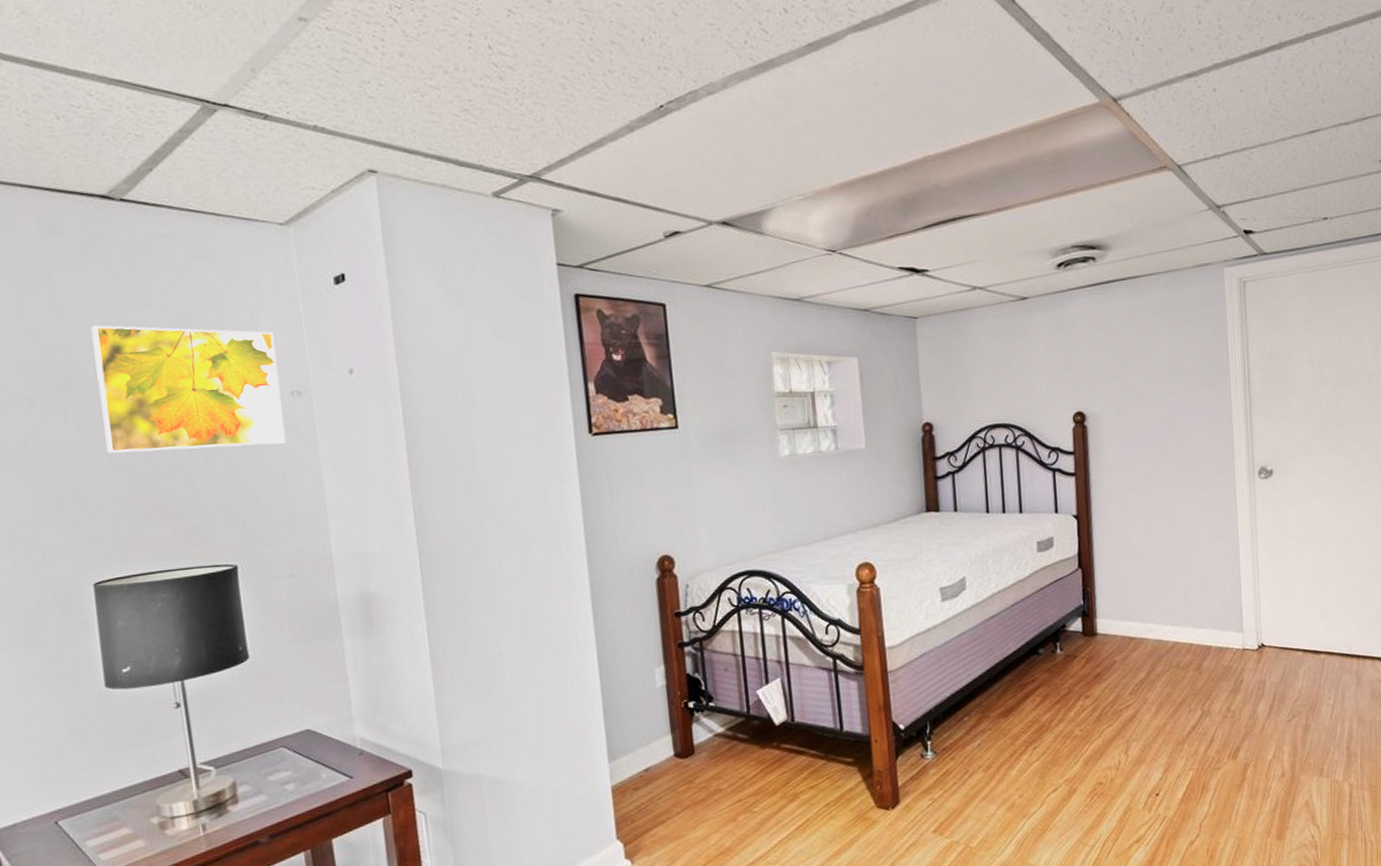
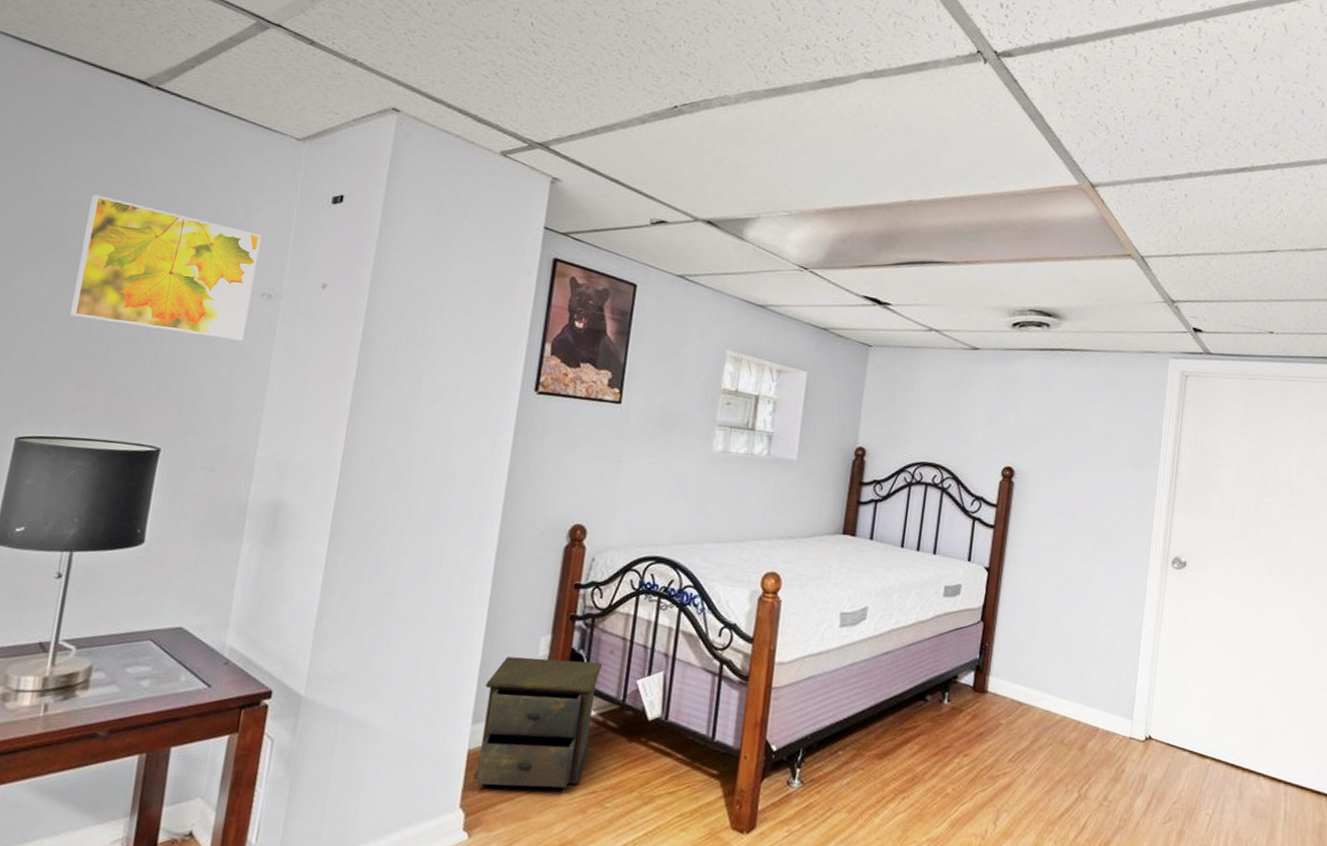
nightstand: none [613,681,726,816] -> present [473,656,602,788]

